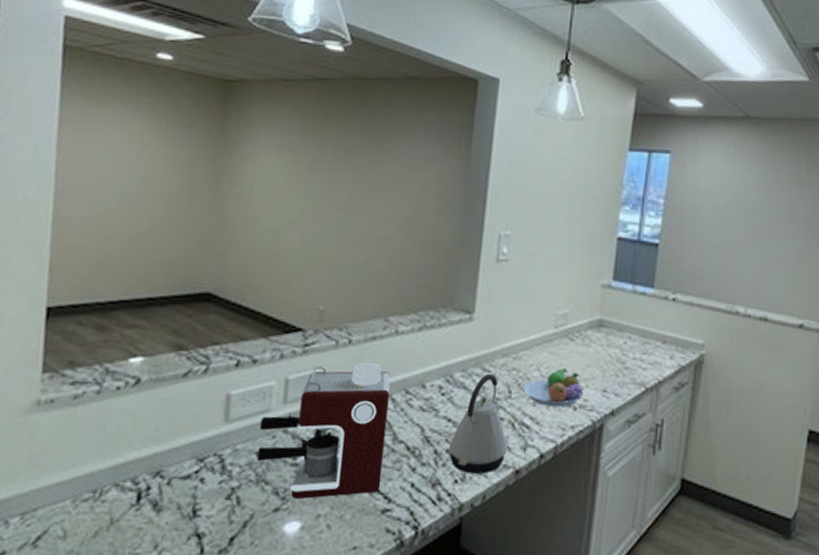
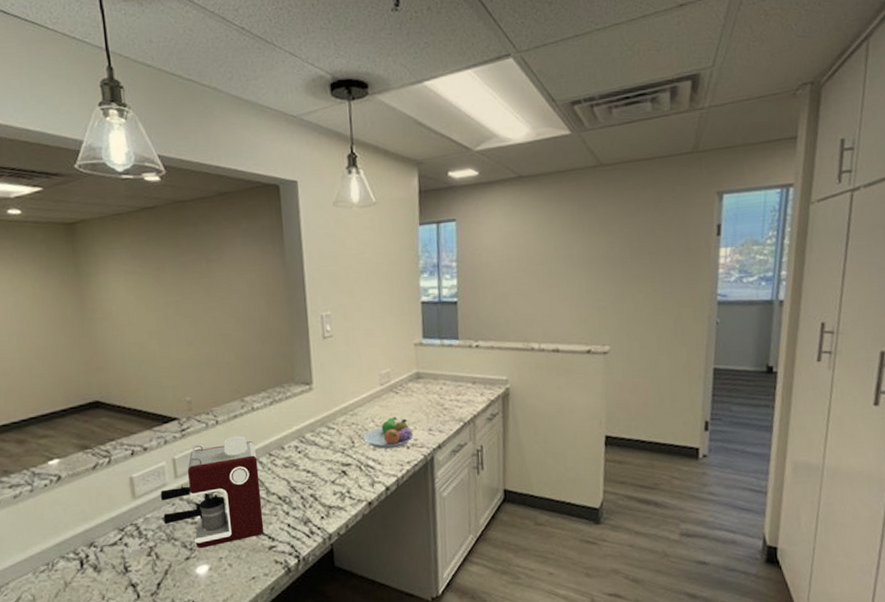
kettle: present [449,373,508,474] -> none [312,430,359,510]

